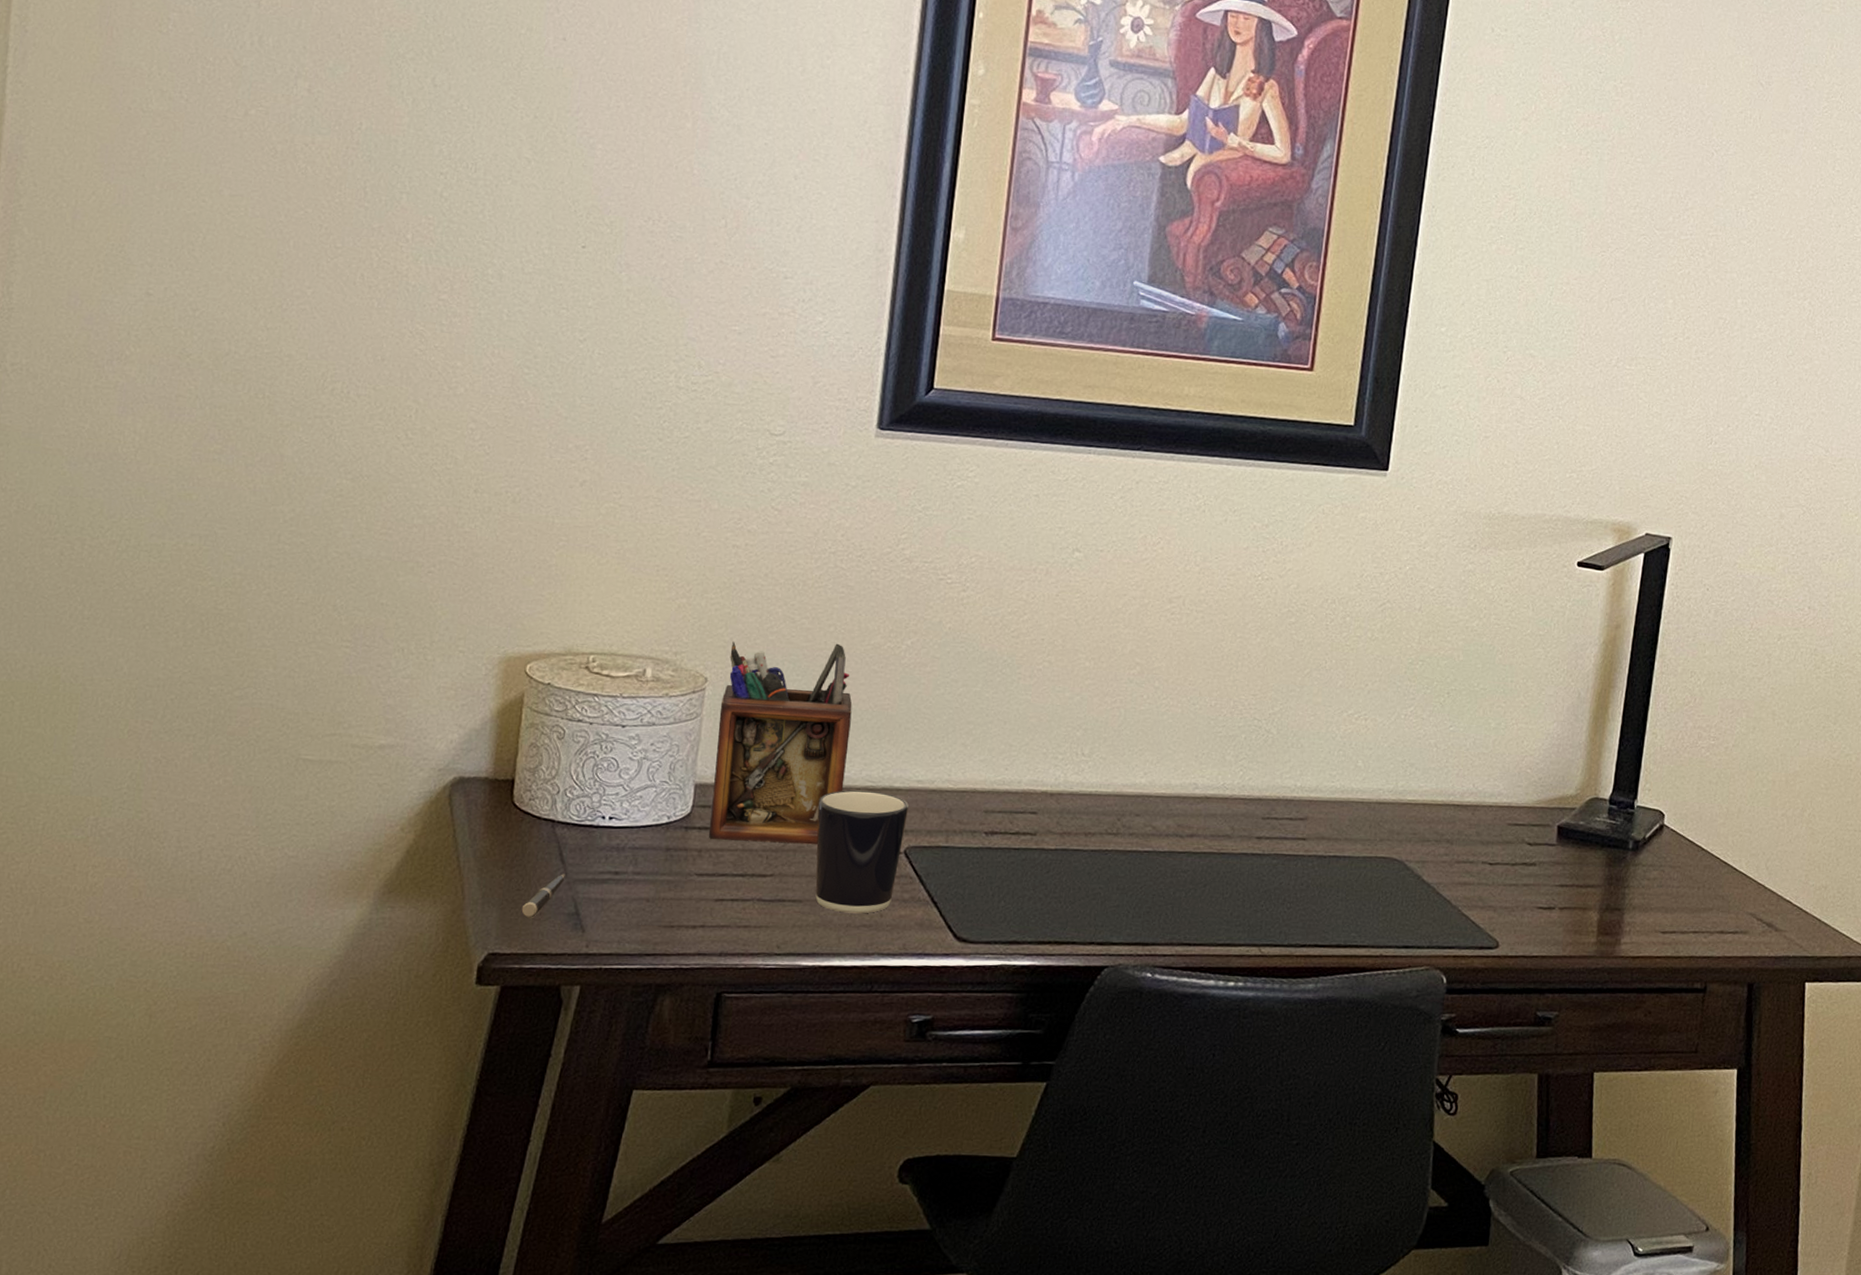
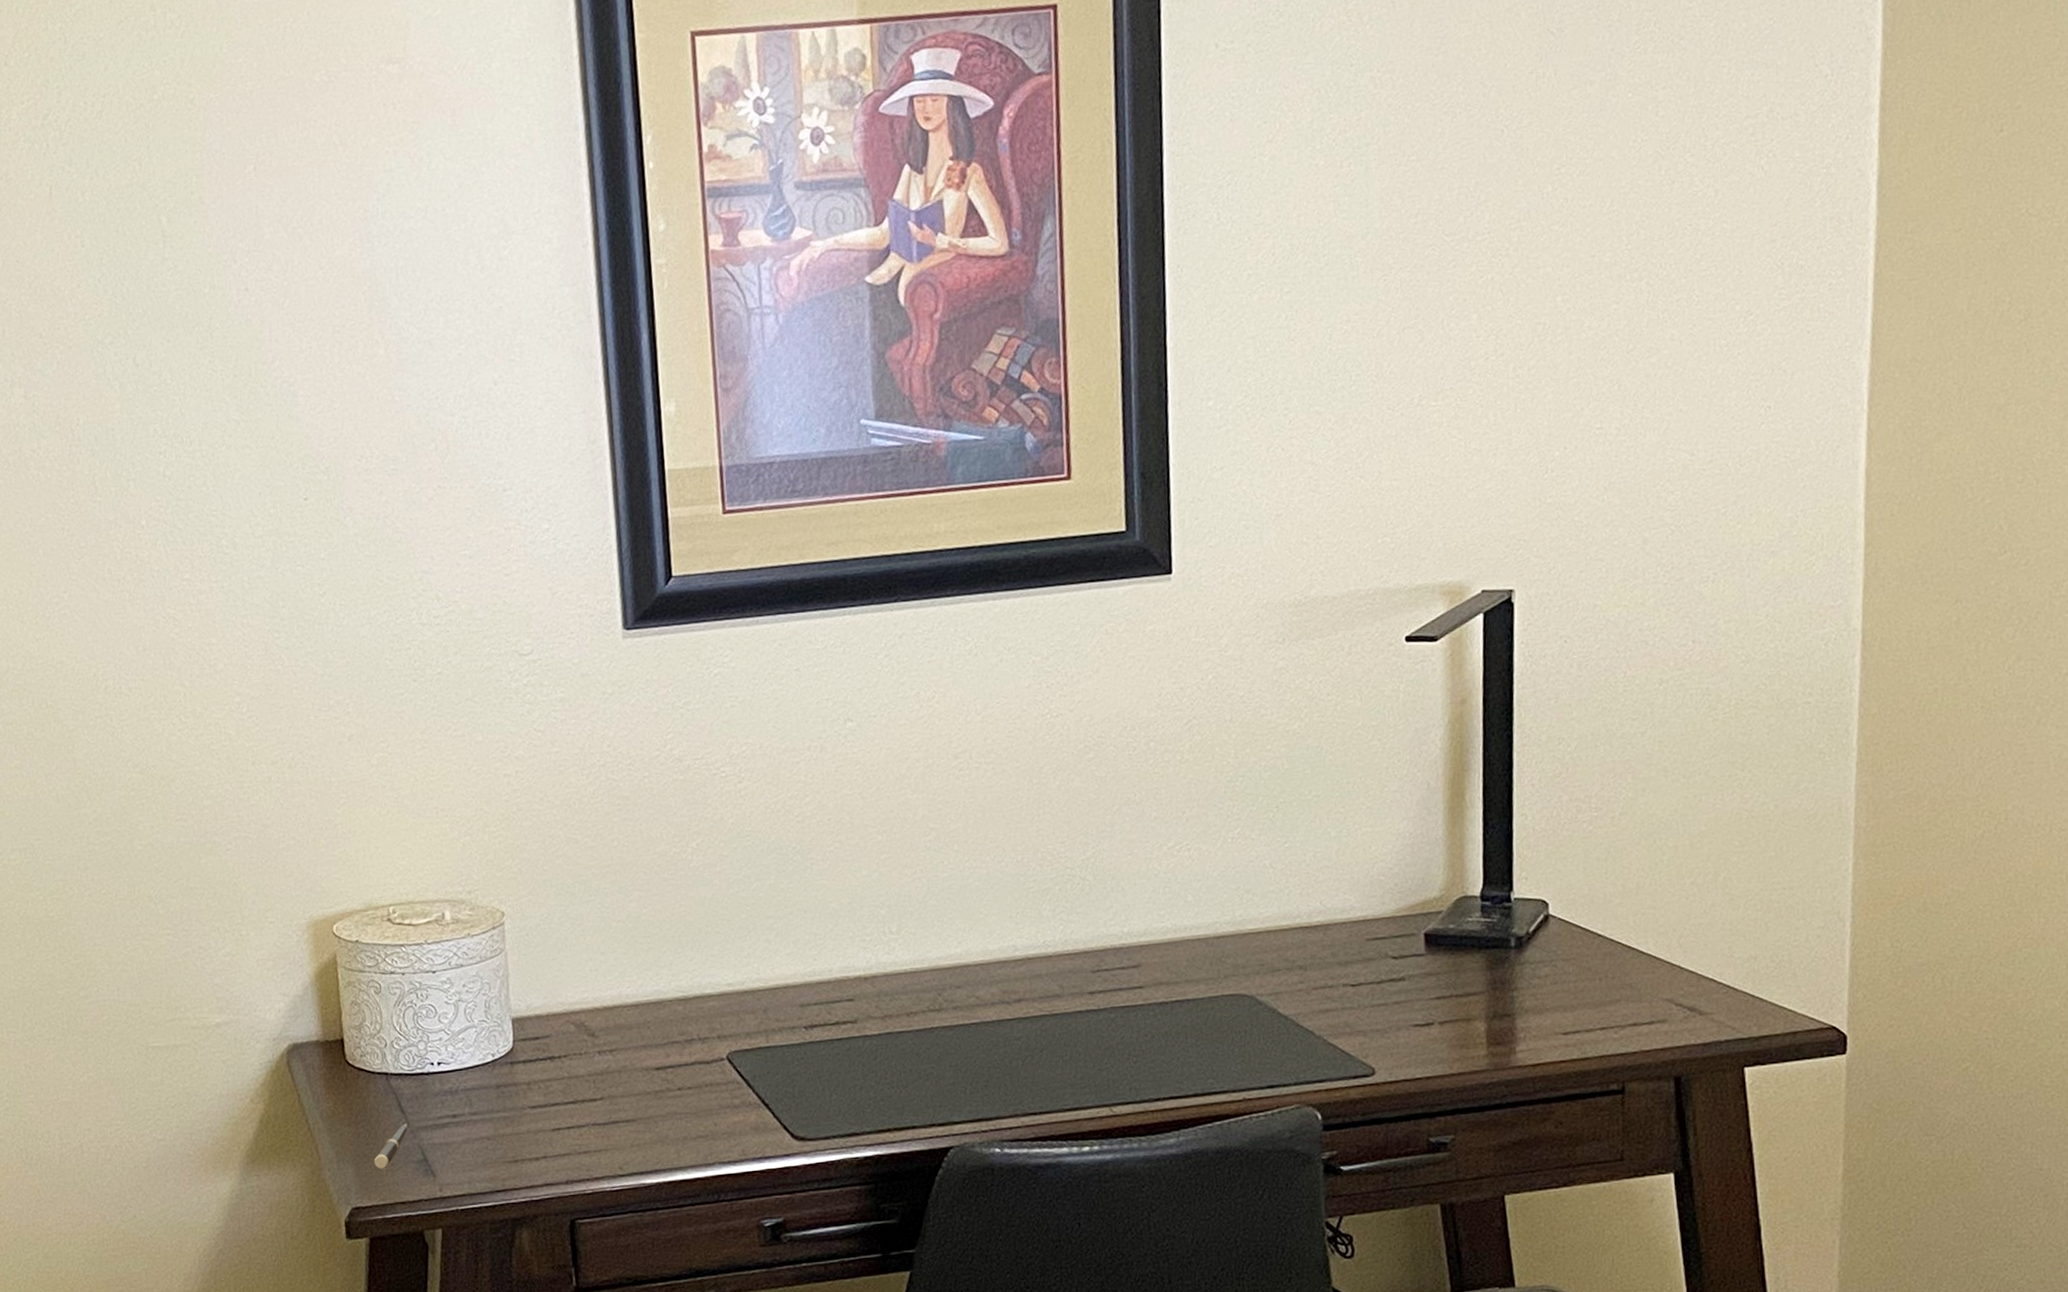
desk organizer: present [709,642,853,845] -> none [521,857,656,1071]
mug: present [815,790,909,914] -> none [633,1001,724,1127]

